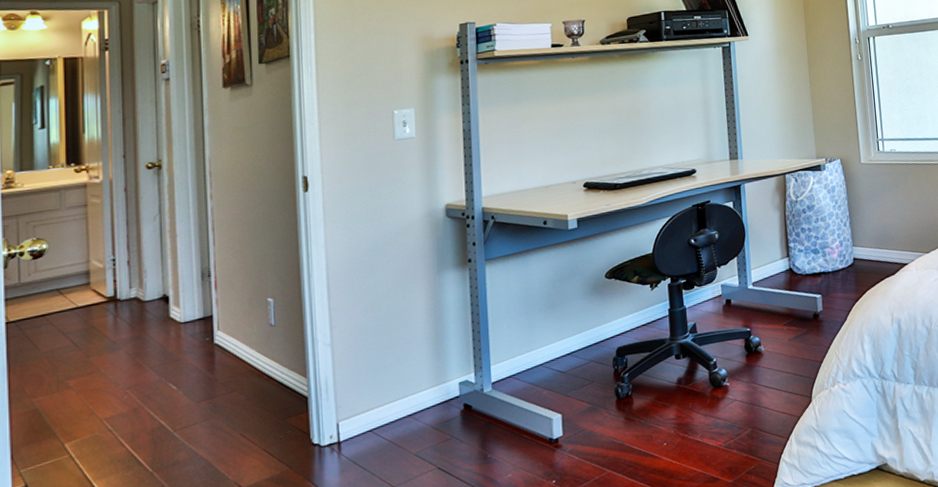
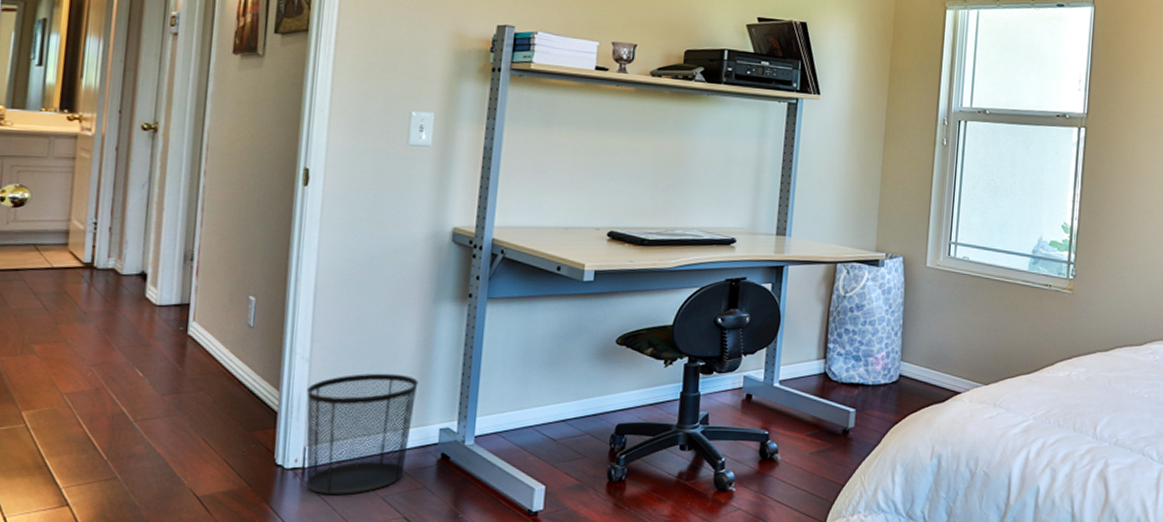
waste bin: none [332,341,434,463] -> present [306,373,419,496]

